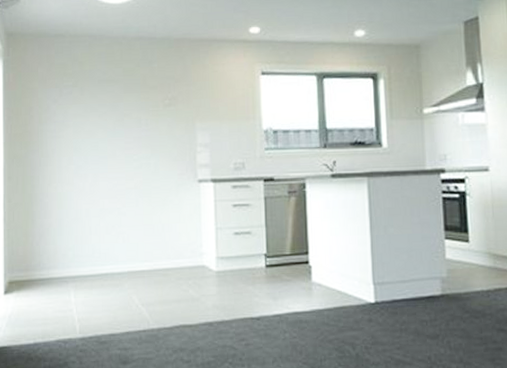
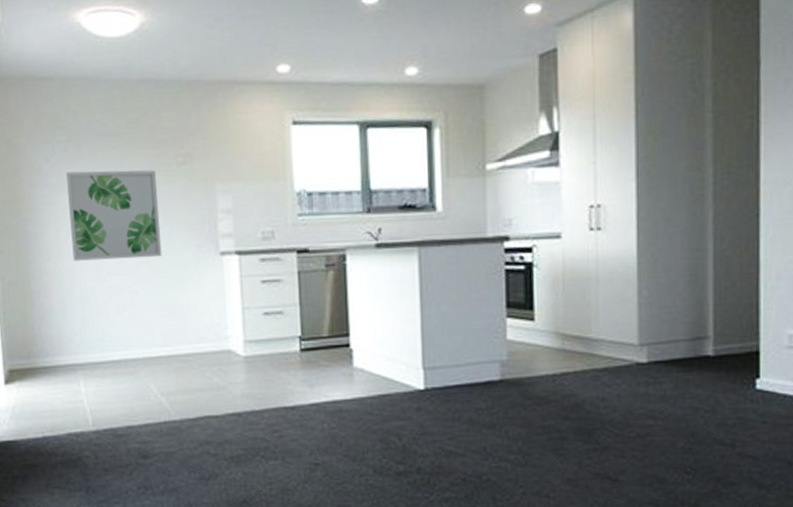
wall art: none [70,110,148,186] -> present [66,170,162,261]

